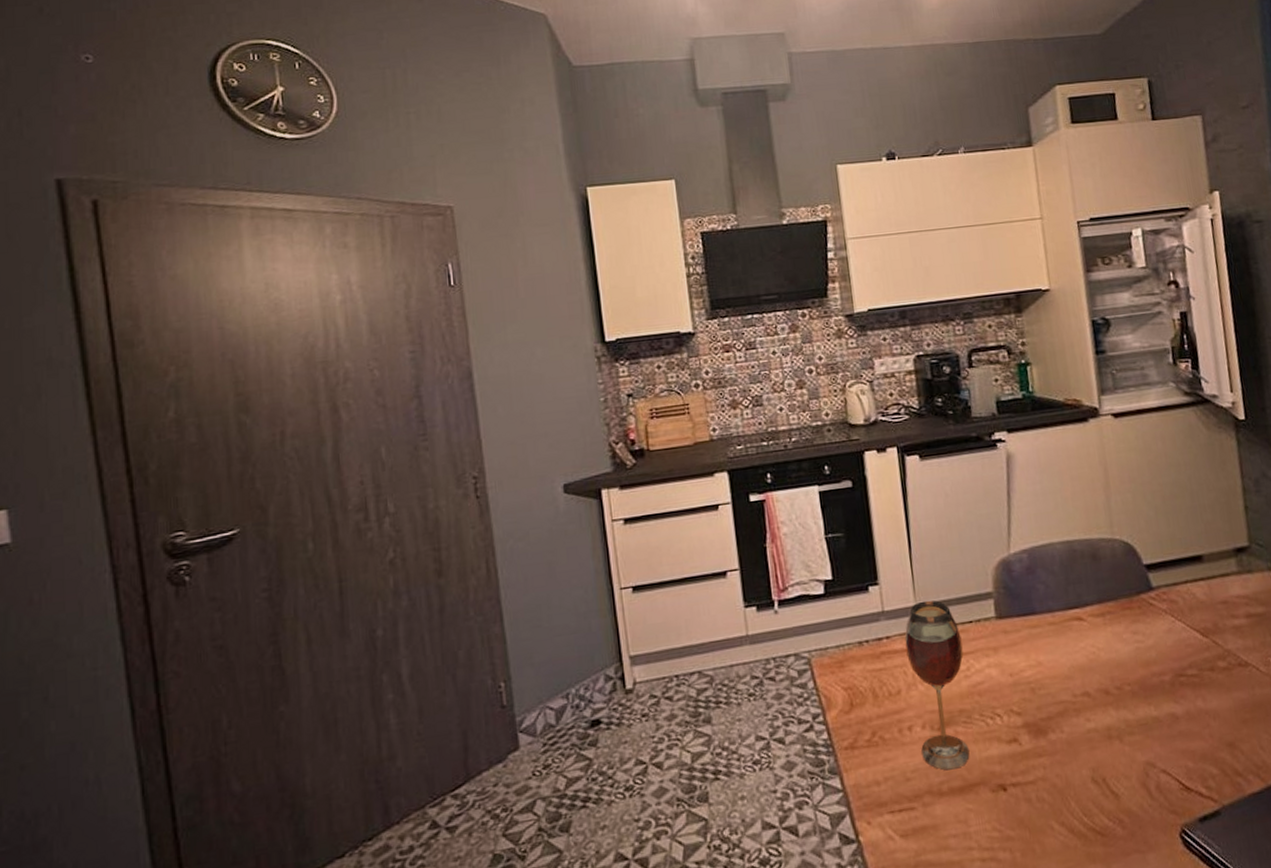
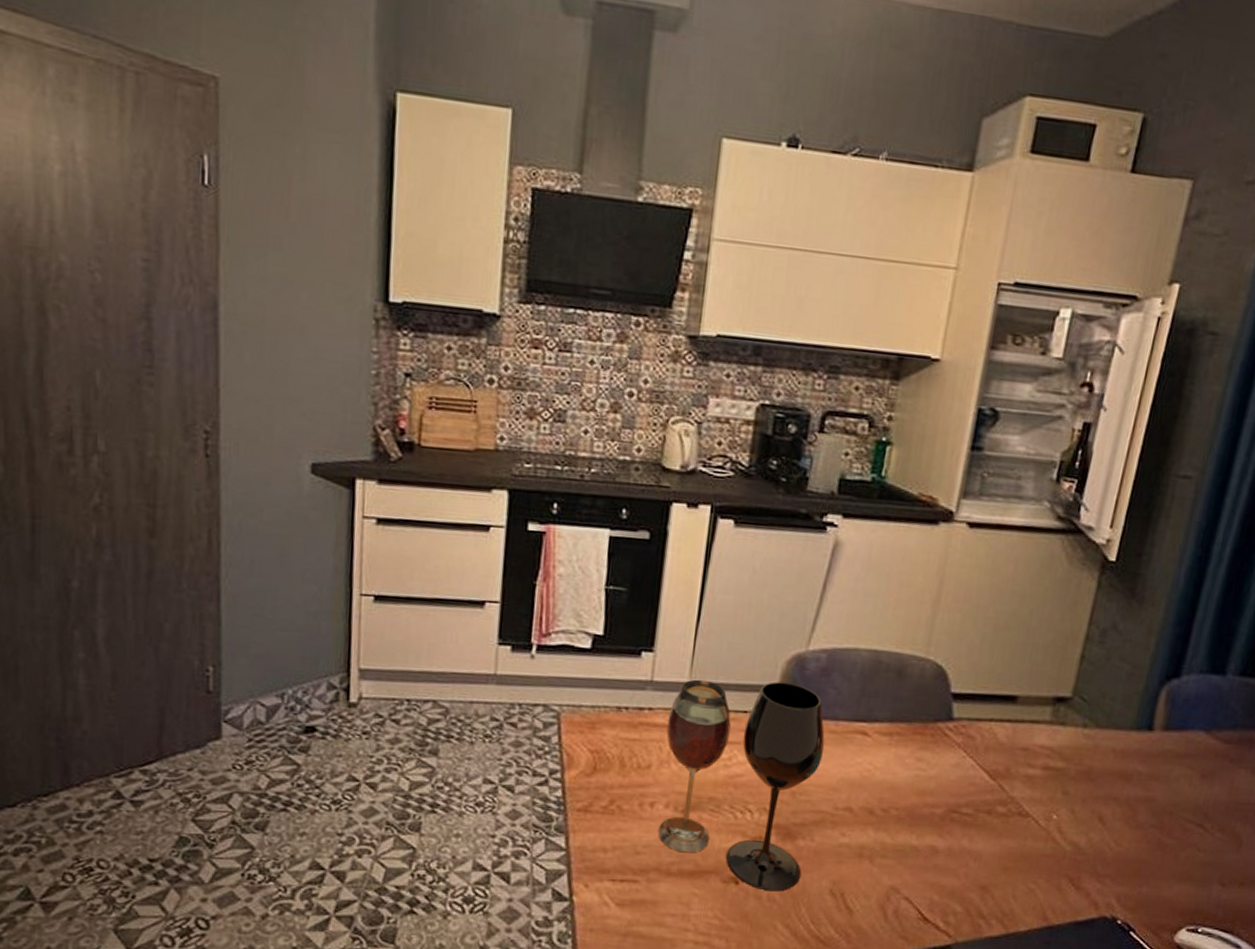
wineglass: none [973,586,1062,792] -> present [726,682,825,892]

